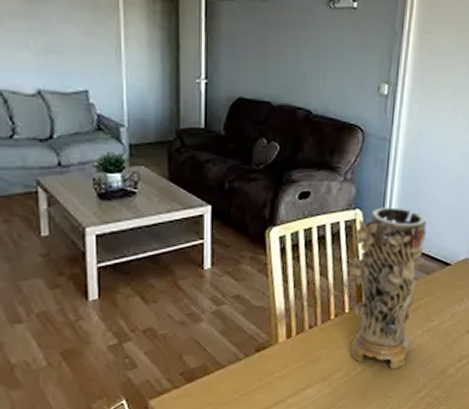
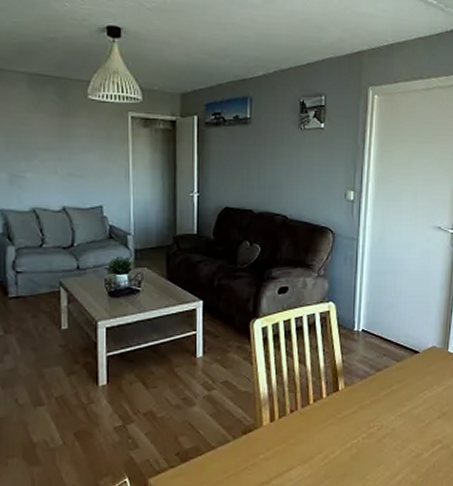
decorative vase: present [350,207,427,369] -> none [327,300,395,453]

